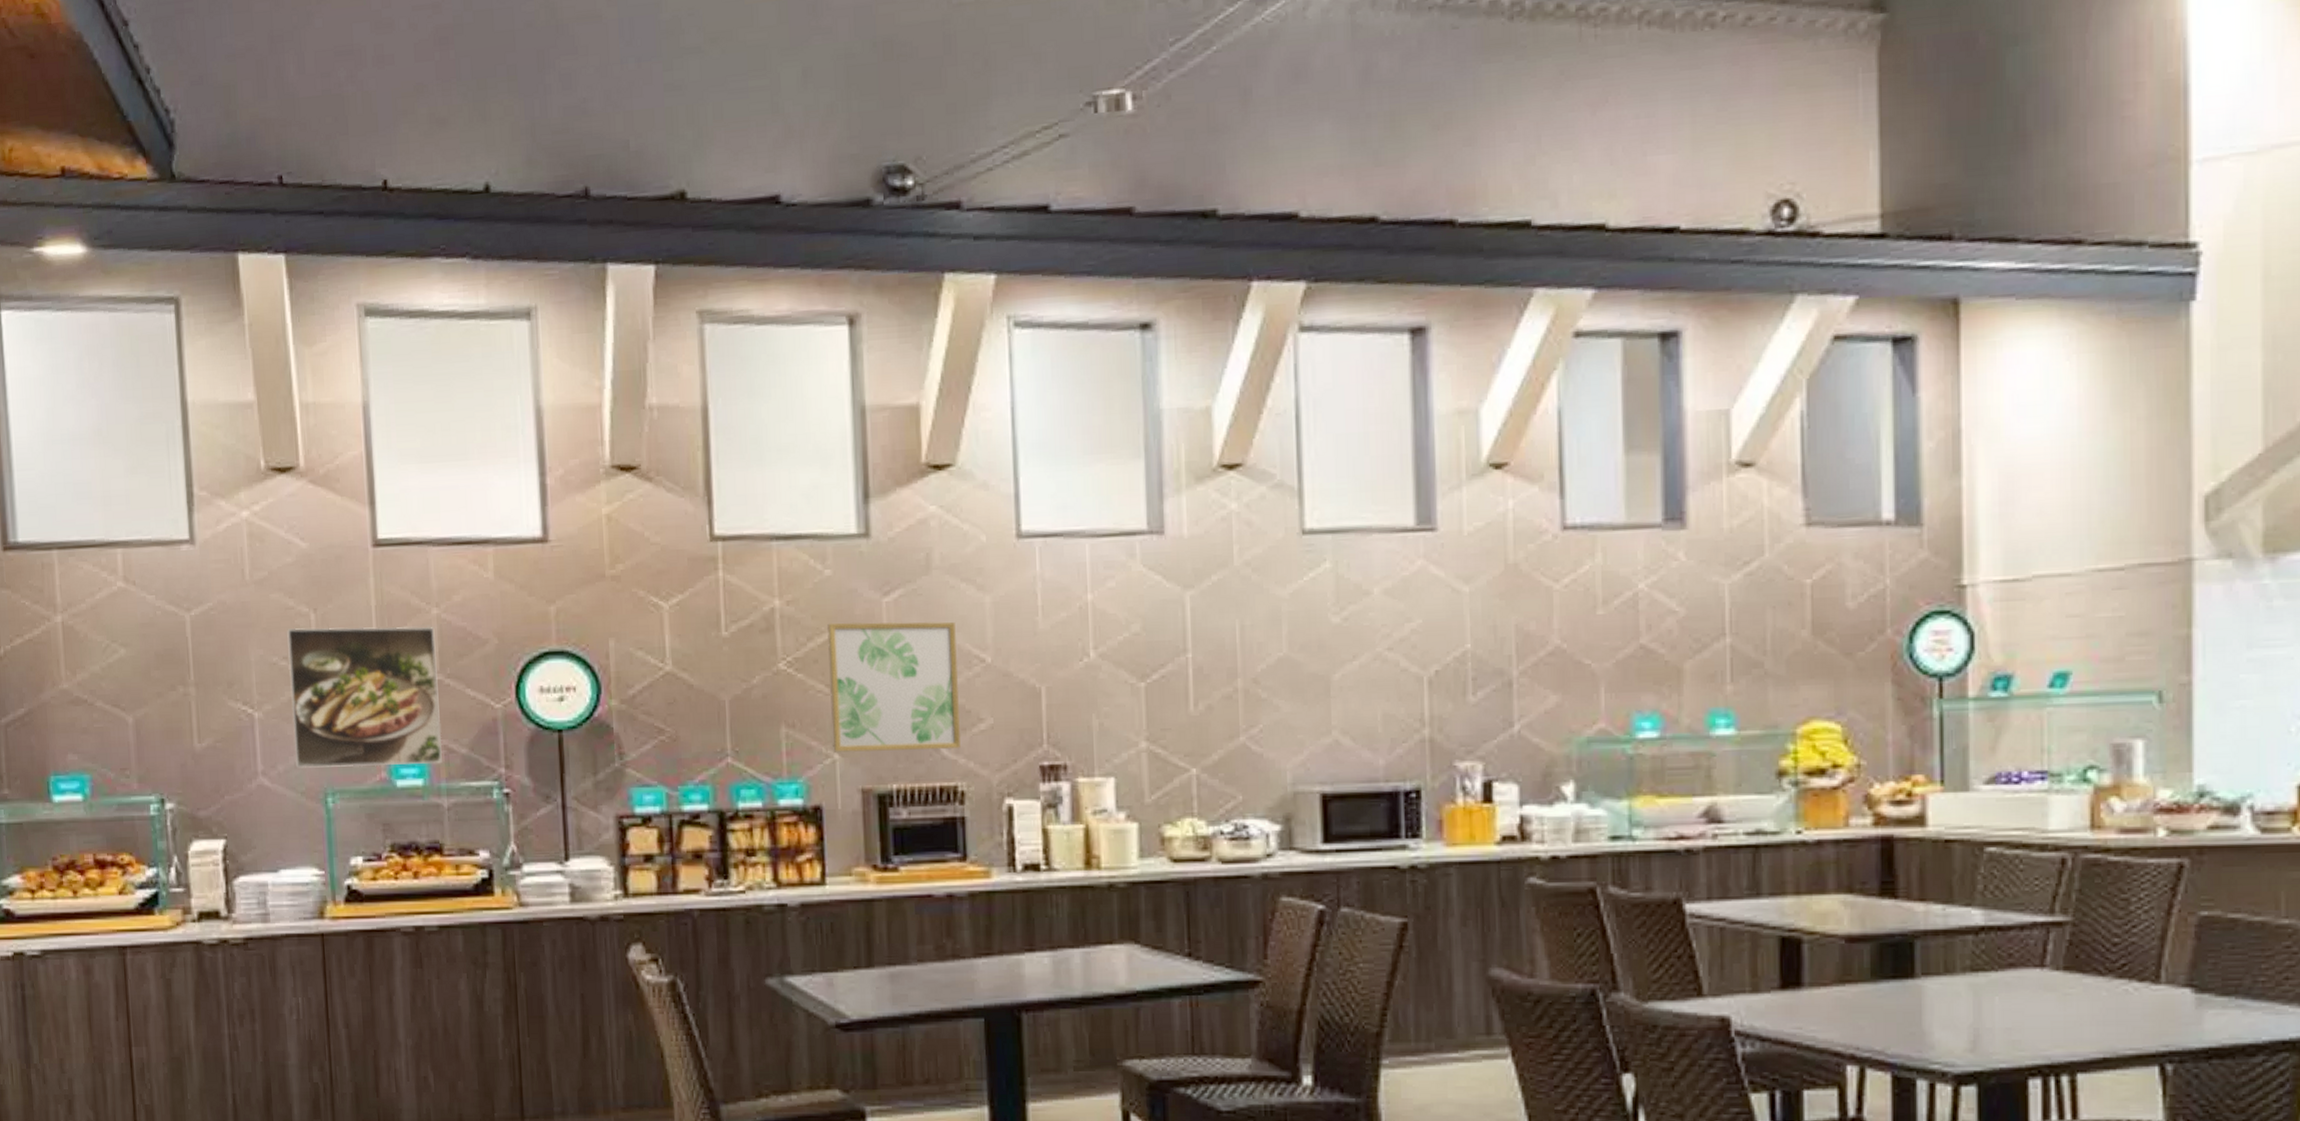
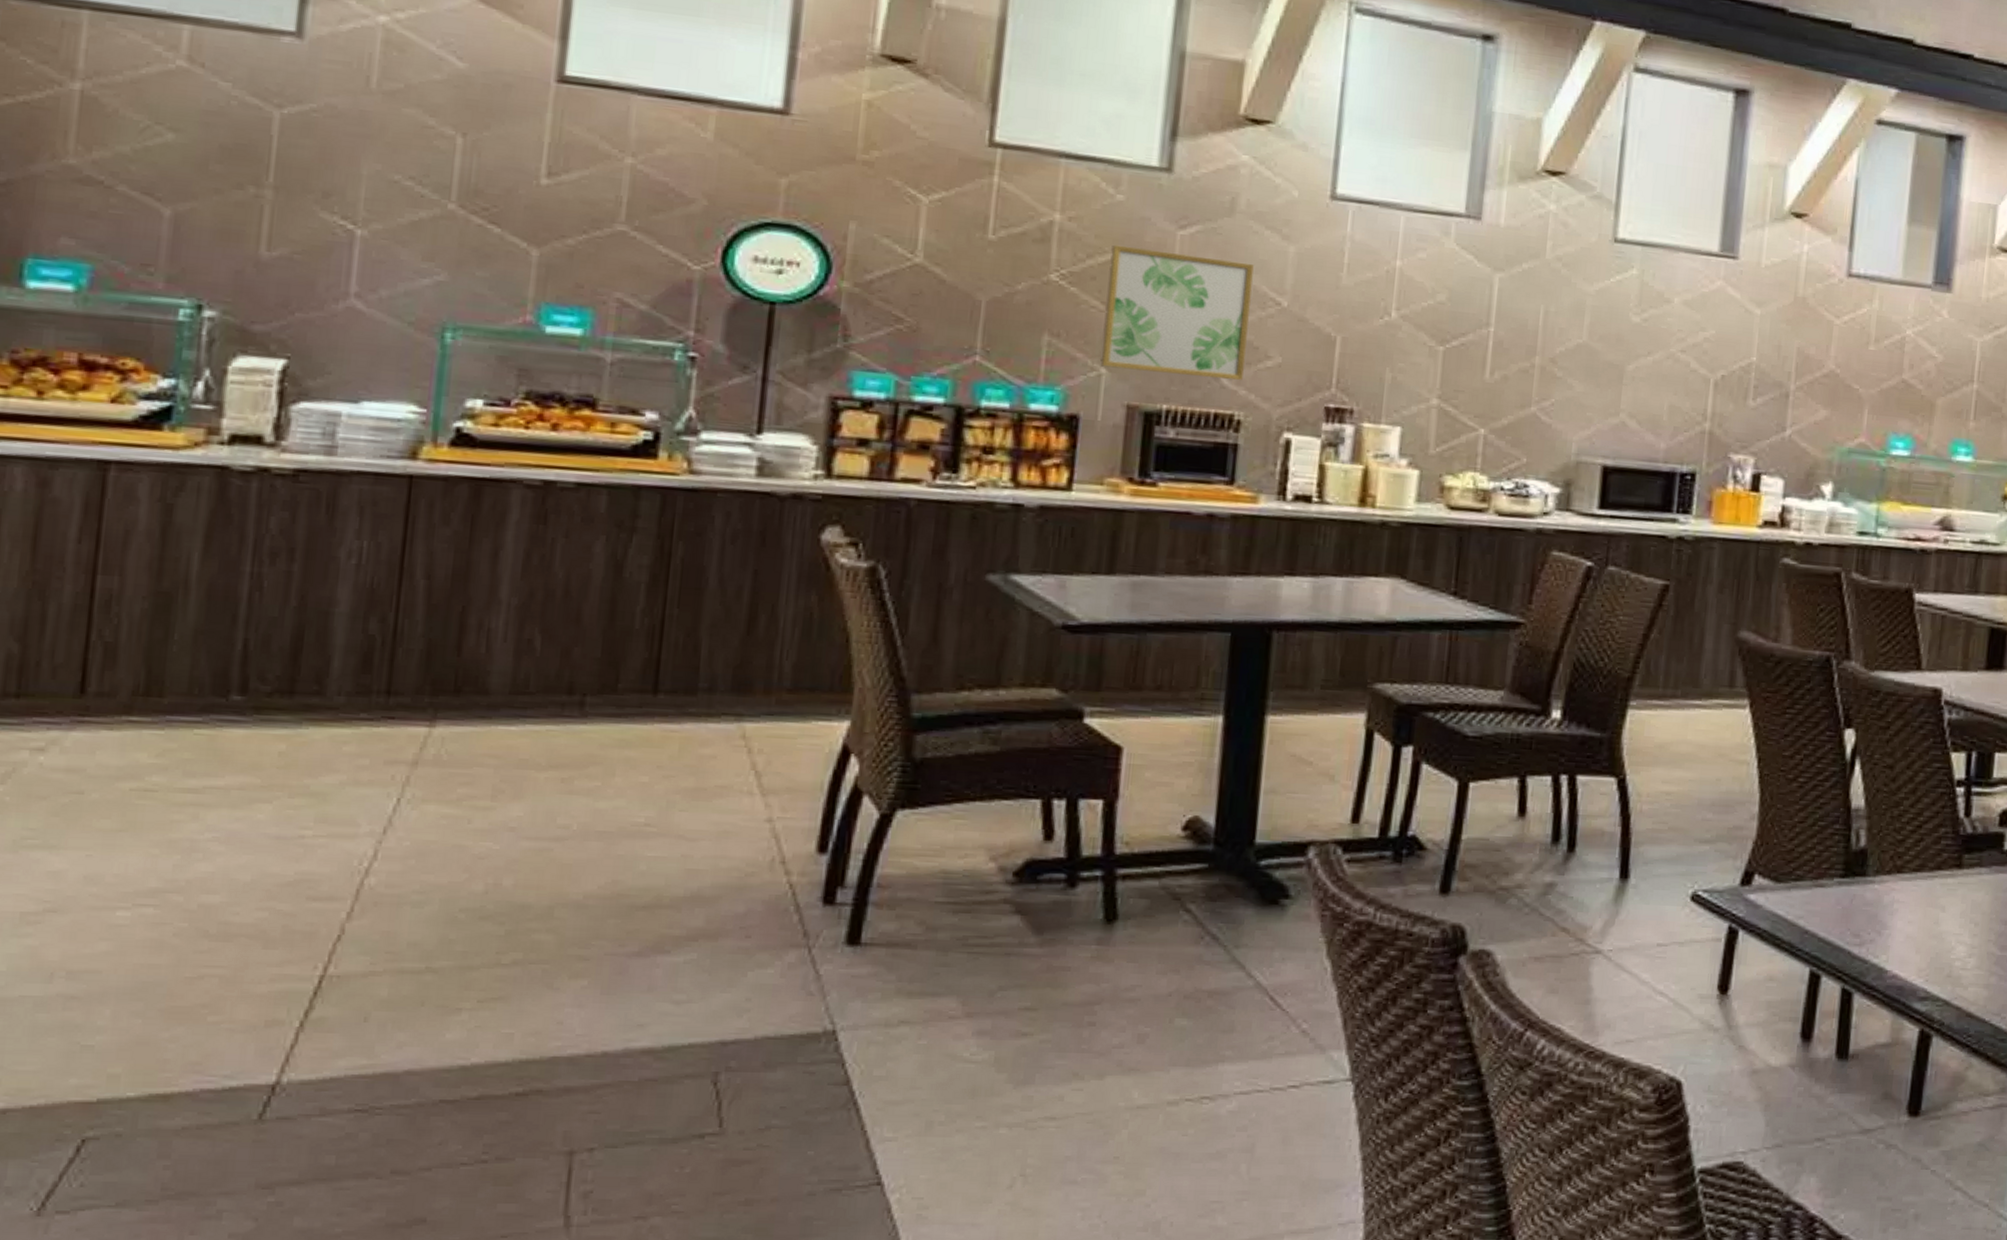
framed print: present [287,626,443,768] -> none [407,148,626,317]

